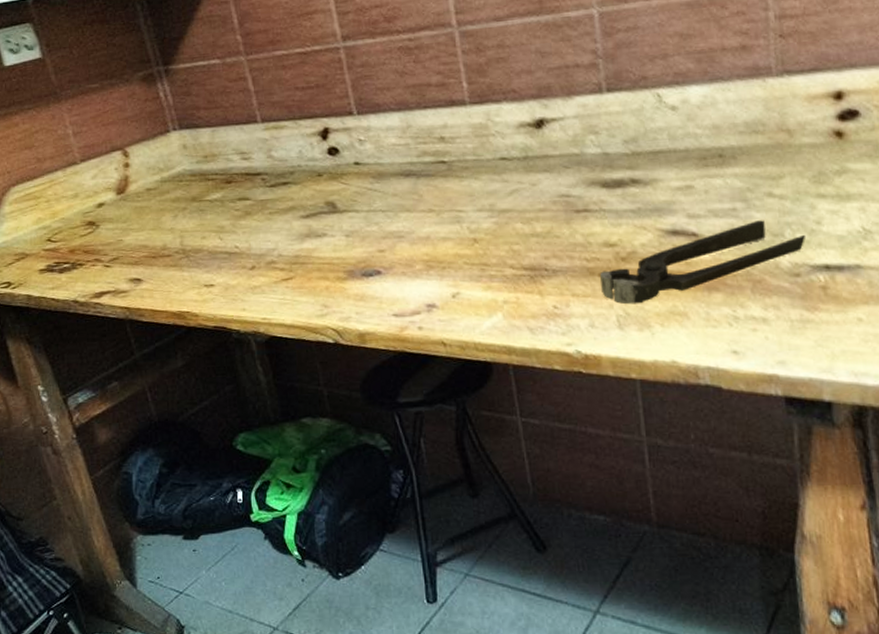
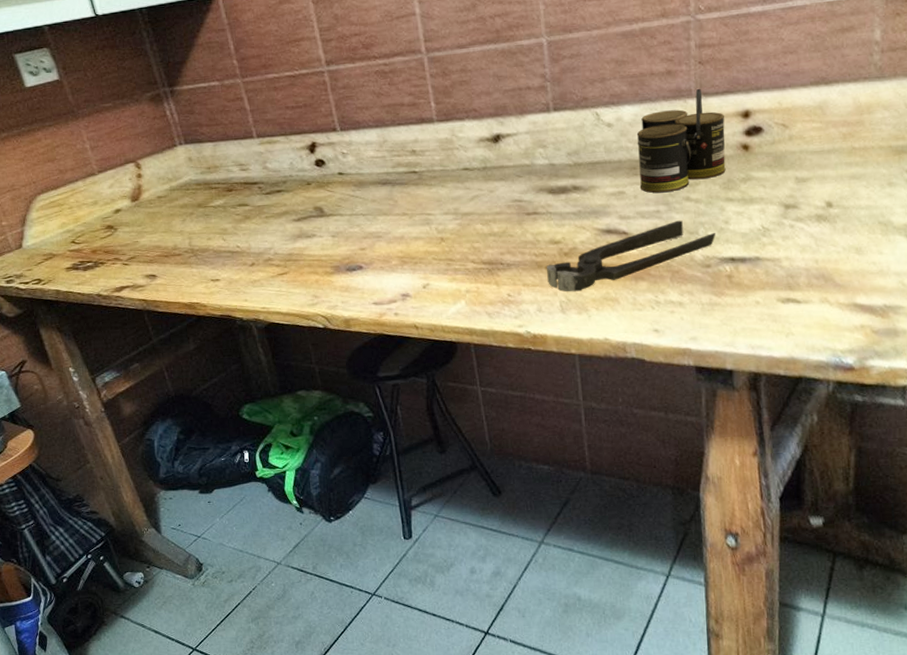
paint can: none [706,66,816,188] -> present [636,89,726,193]

